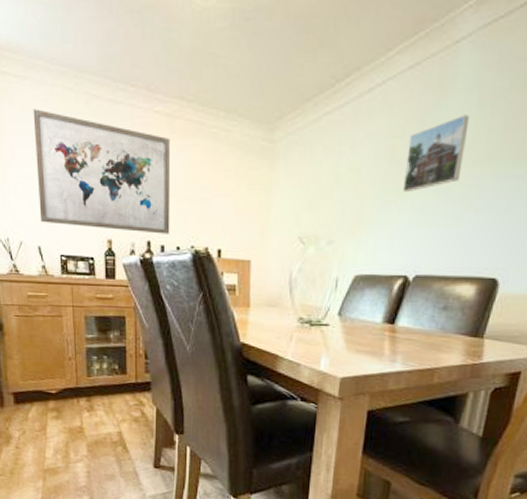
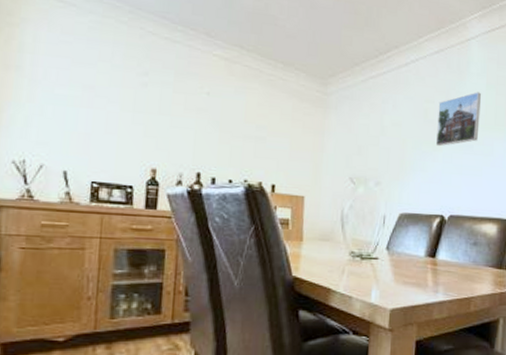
wall art: present [33,109,171,234] -> none [70,34,227,167]

